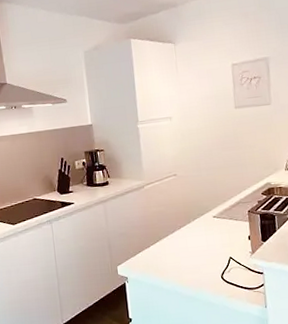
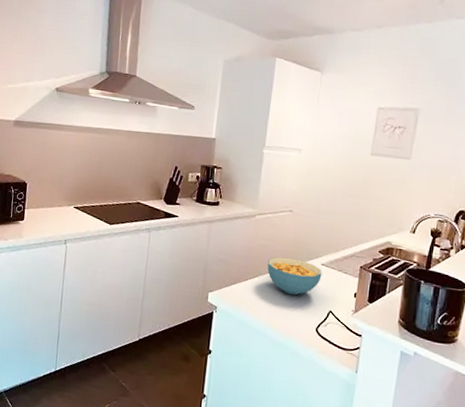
cereal bowl: none [164,217,216,251] -> present [267,257,322,296]

